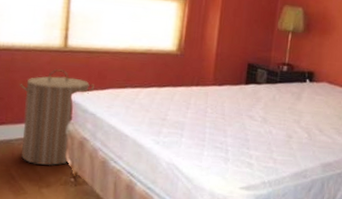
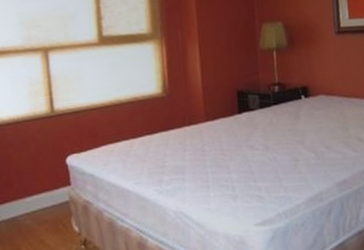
laundry hamper: present [20,68,95,166] -> none [15,135,88,238]

